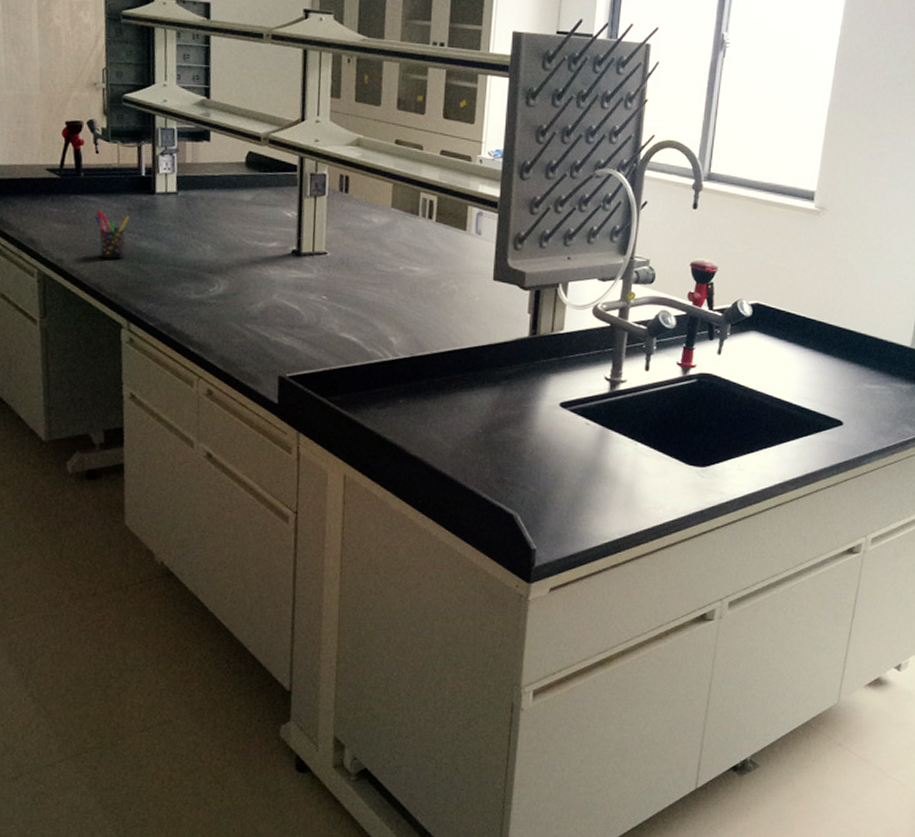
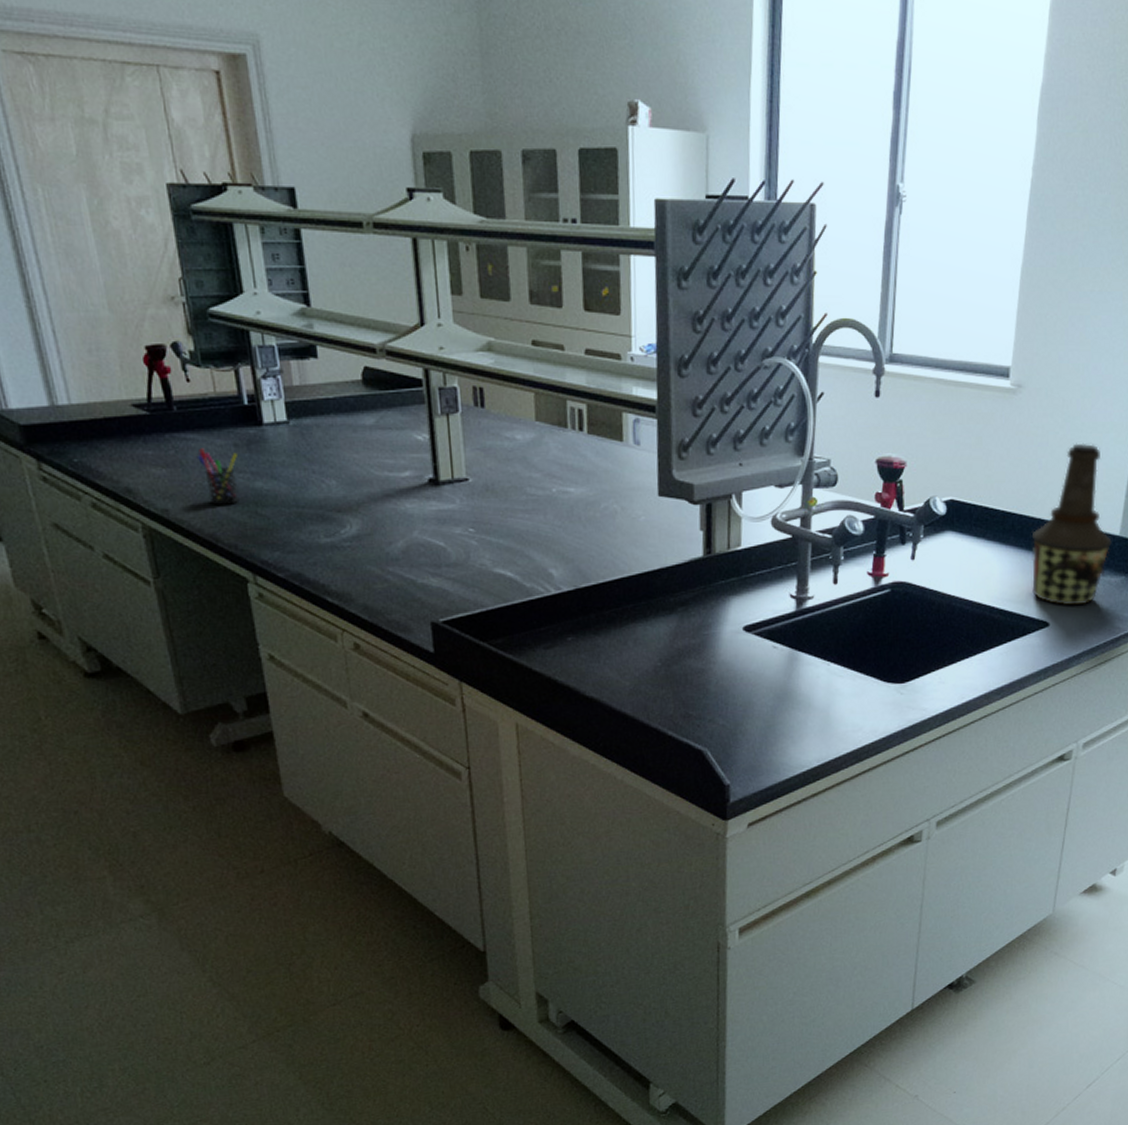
bottle: none [828,262,903,408] -> present [1031,443,1112,606]

